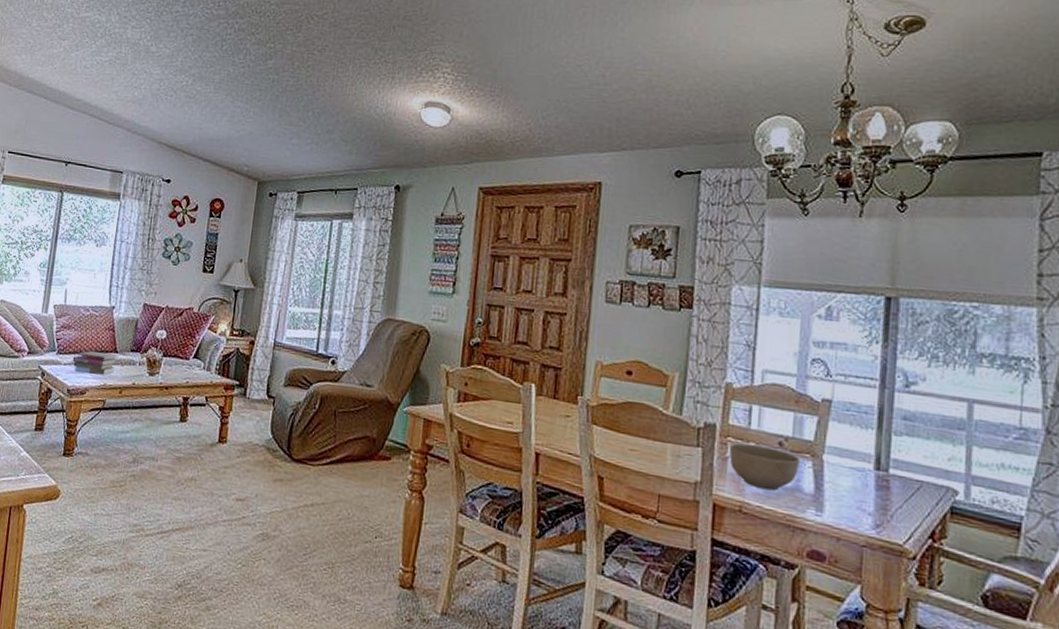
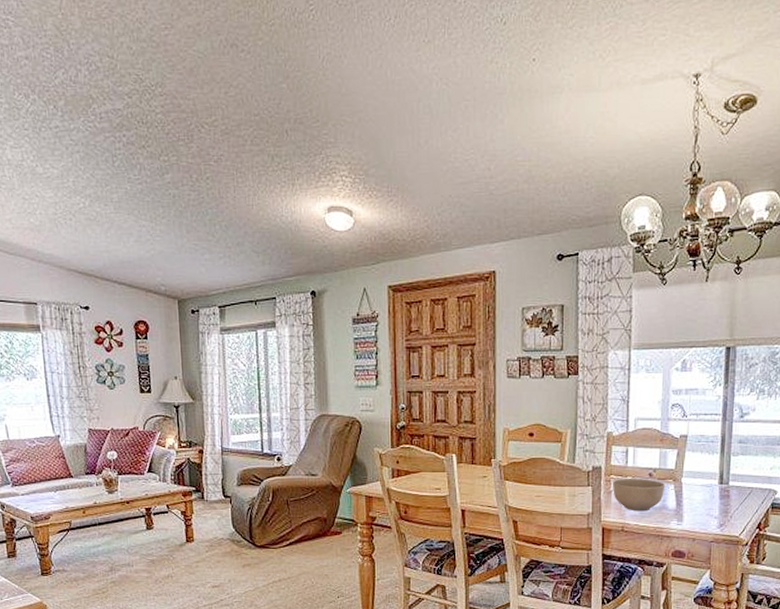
books: present [72,351,119,376] -> none [29,479,75,501]

